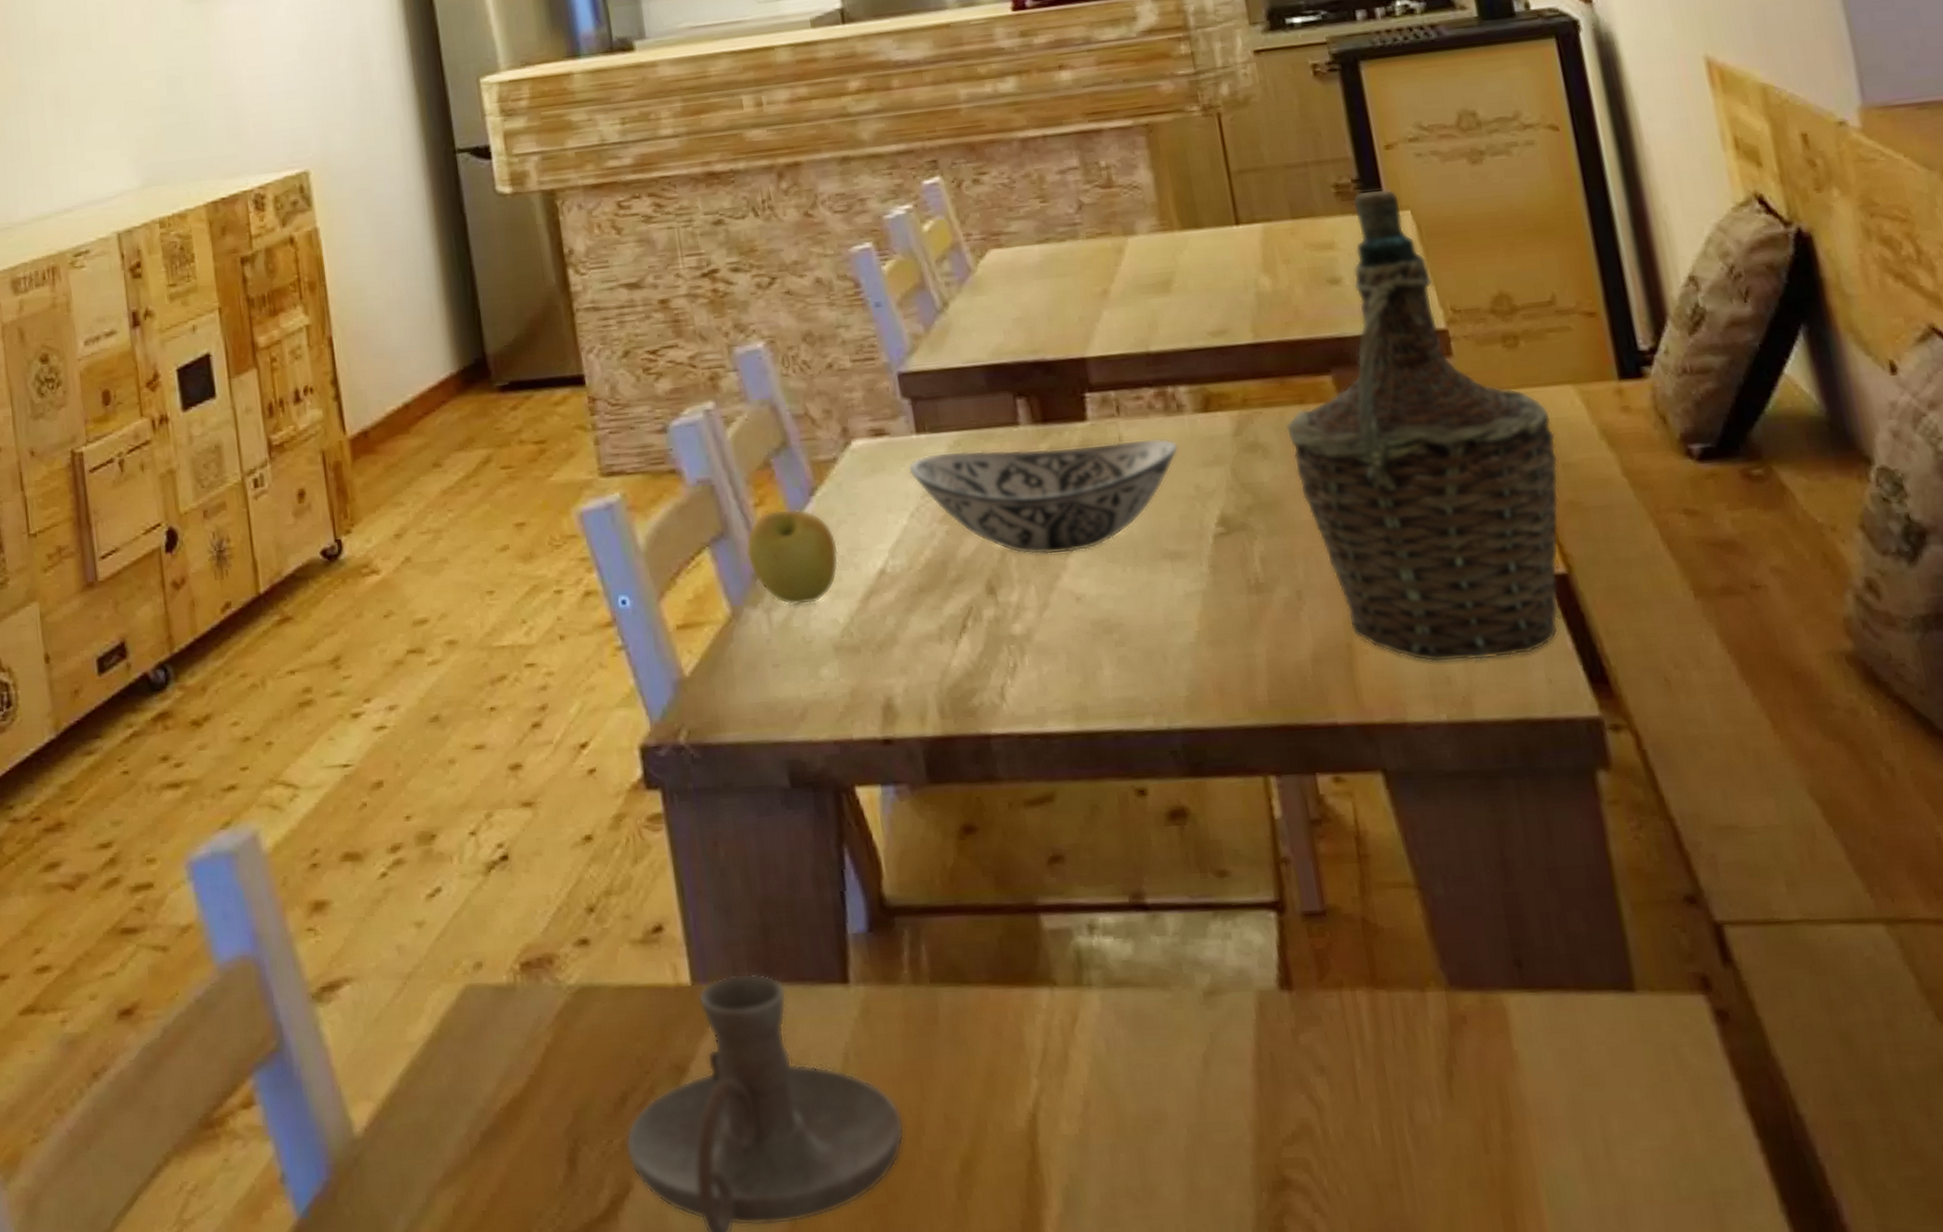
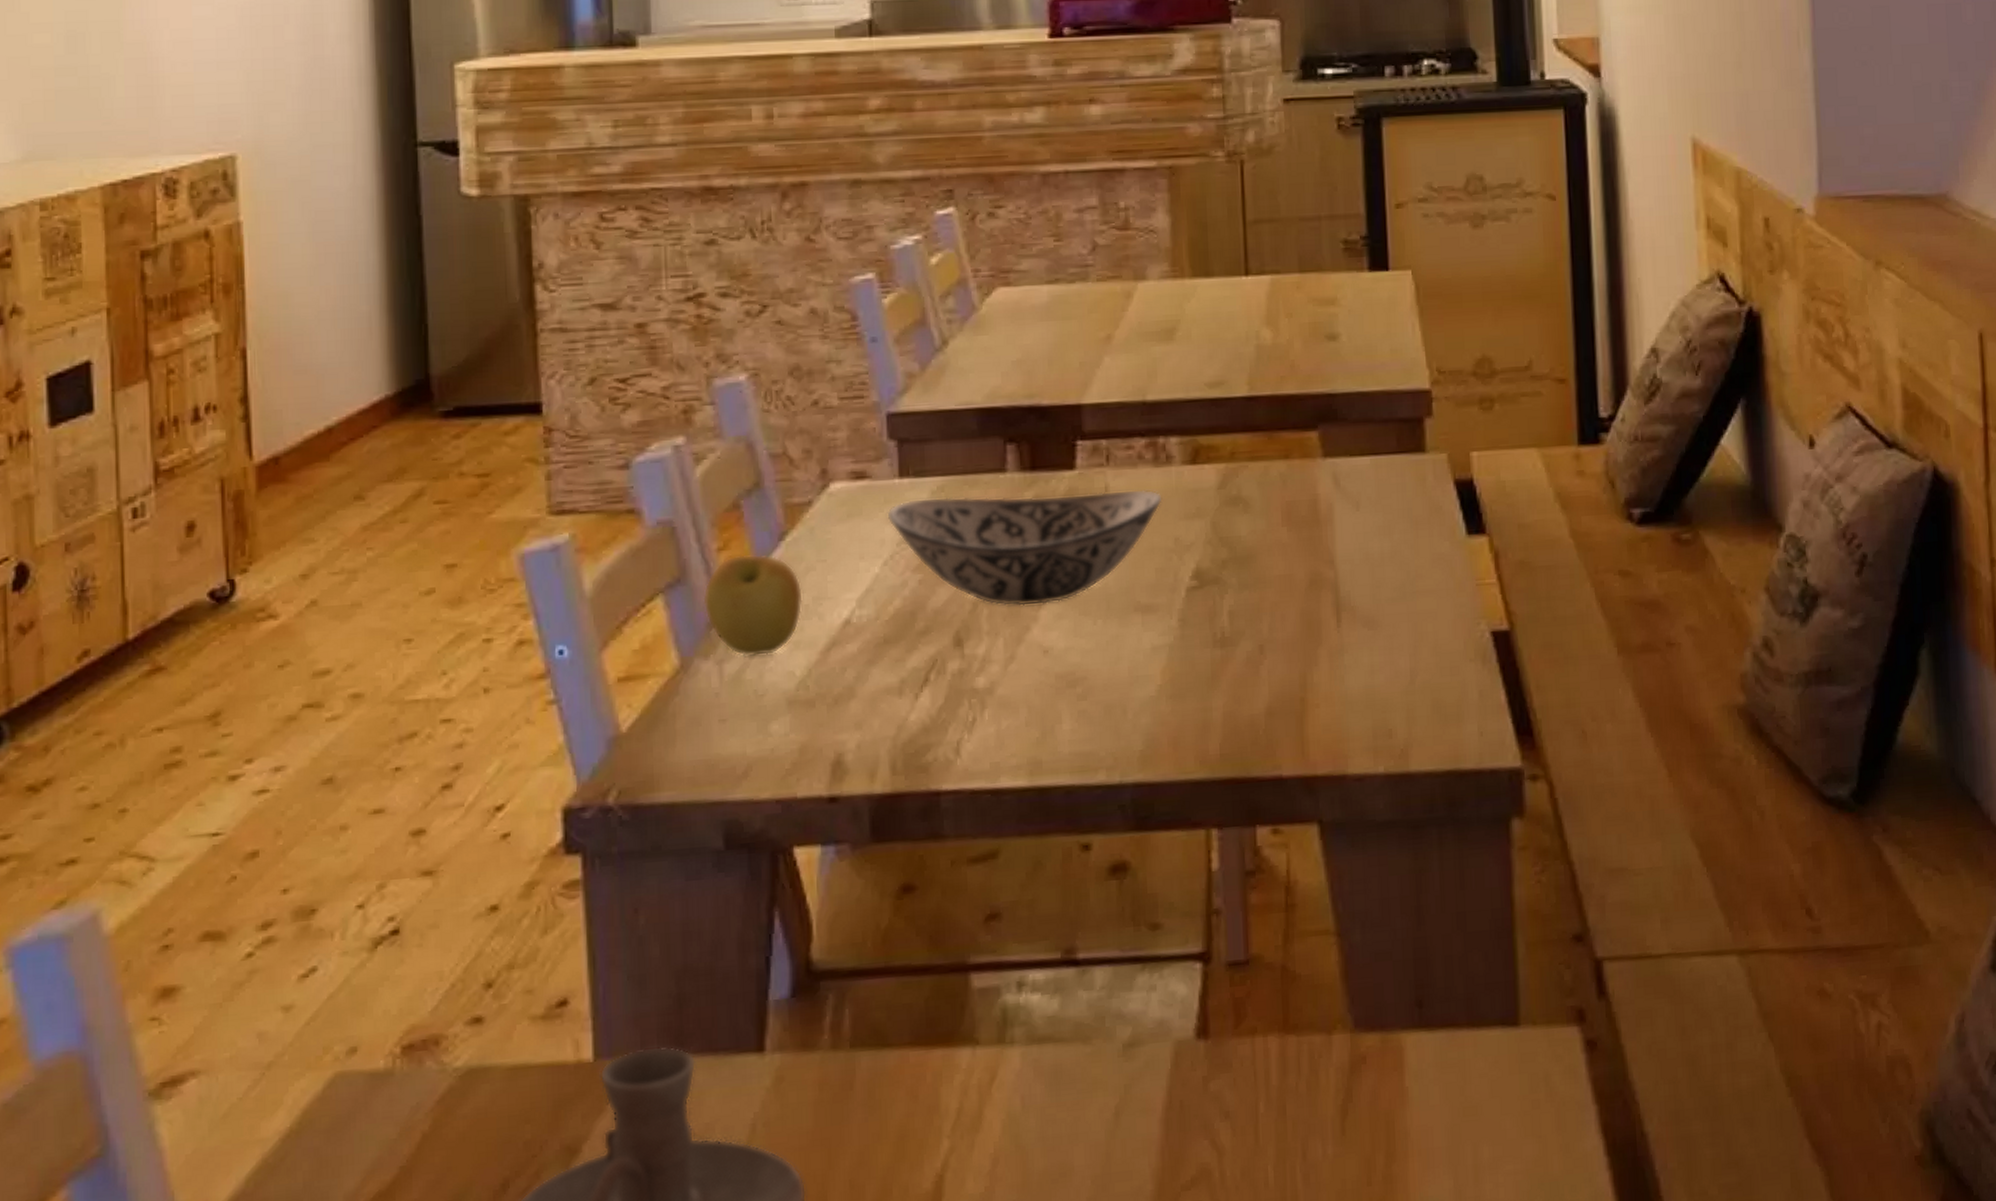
bottle: present [1285,189,1559,663] -> none [1268,247,1515,716]

